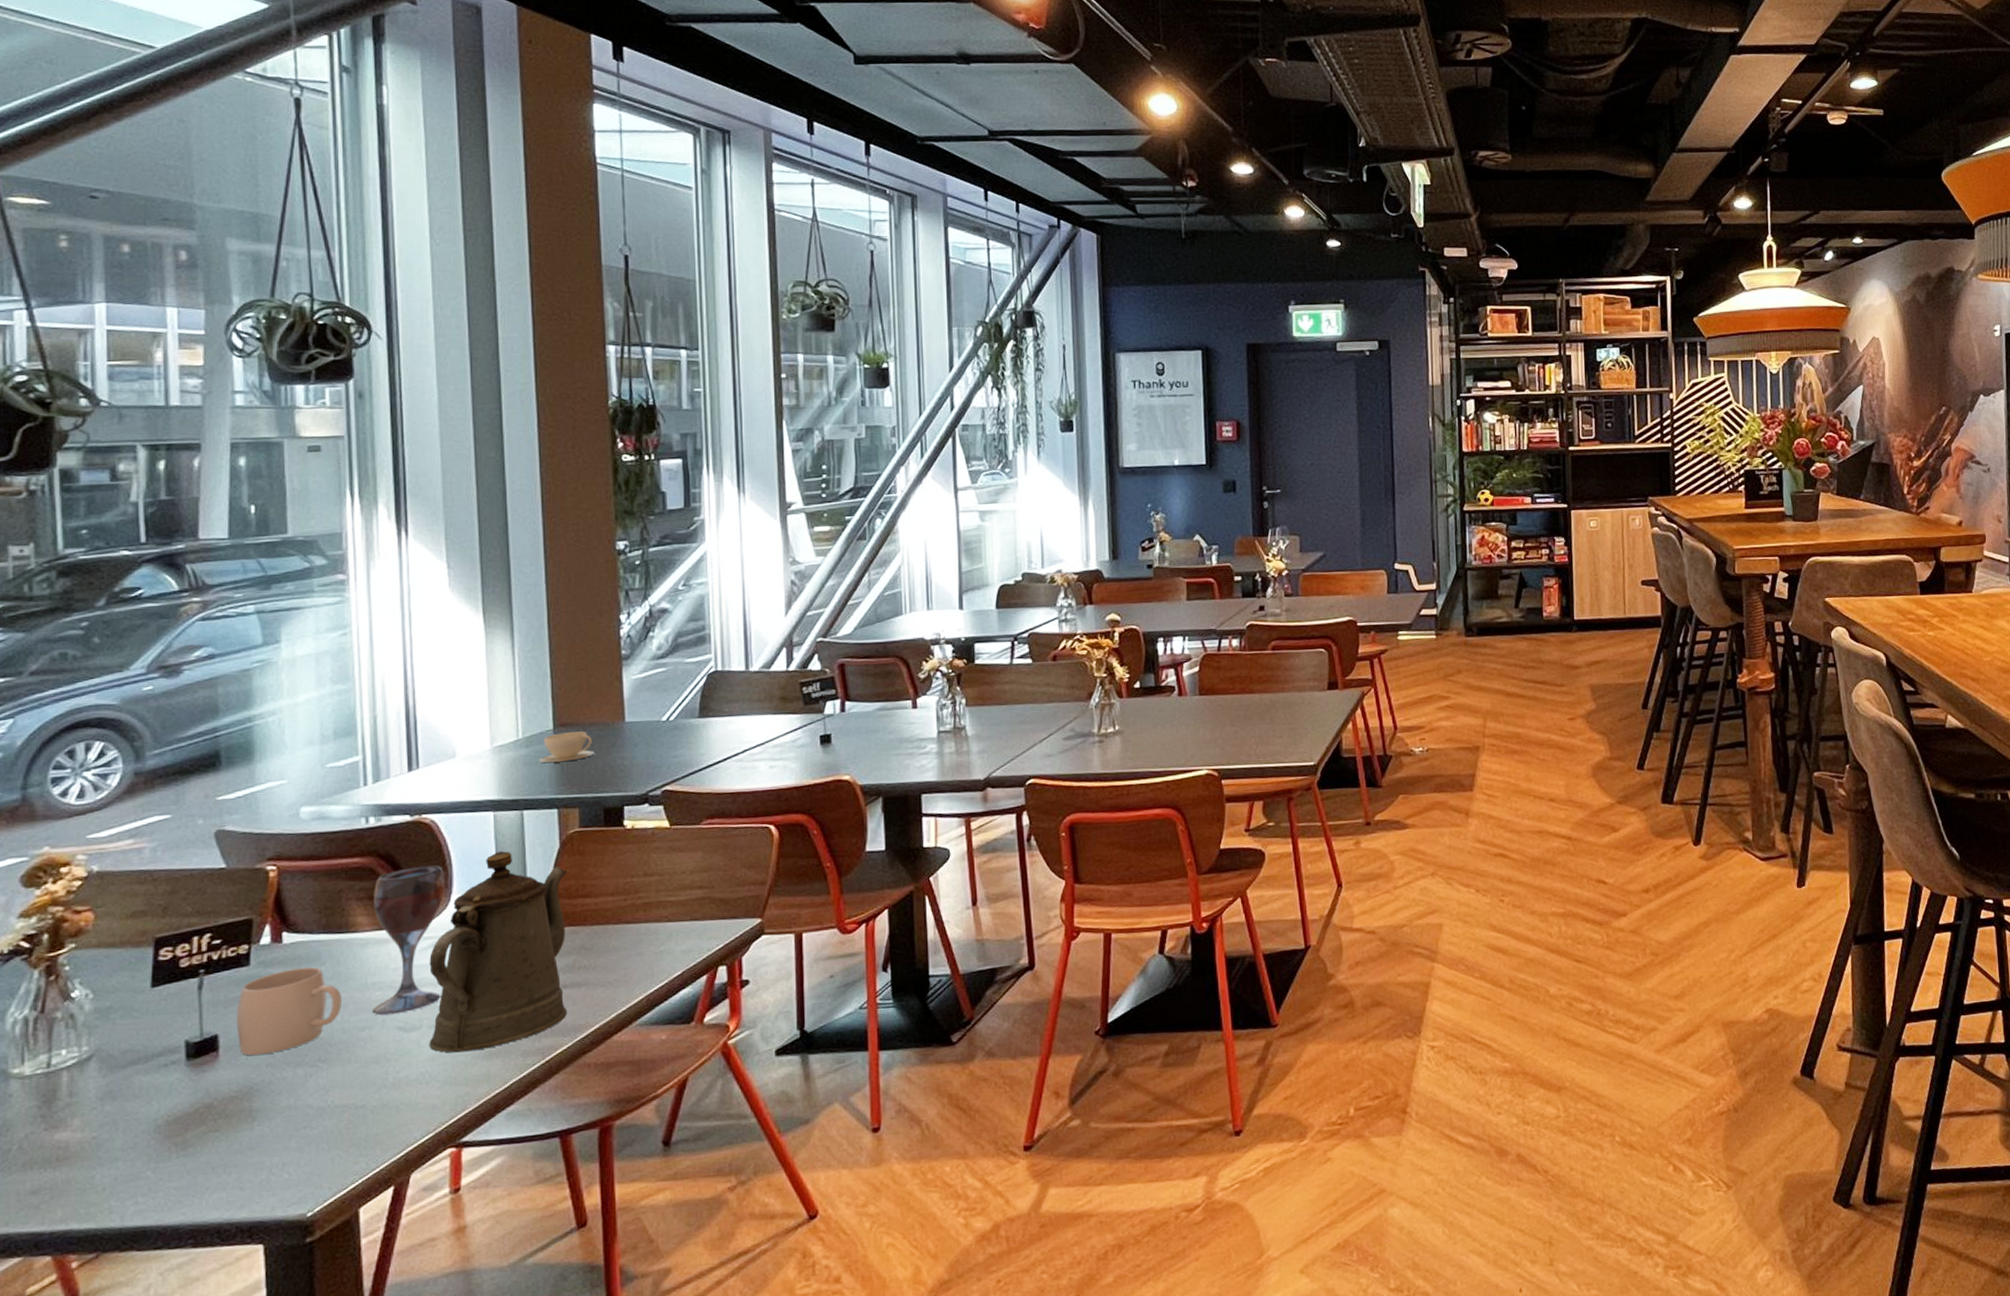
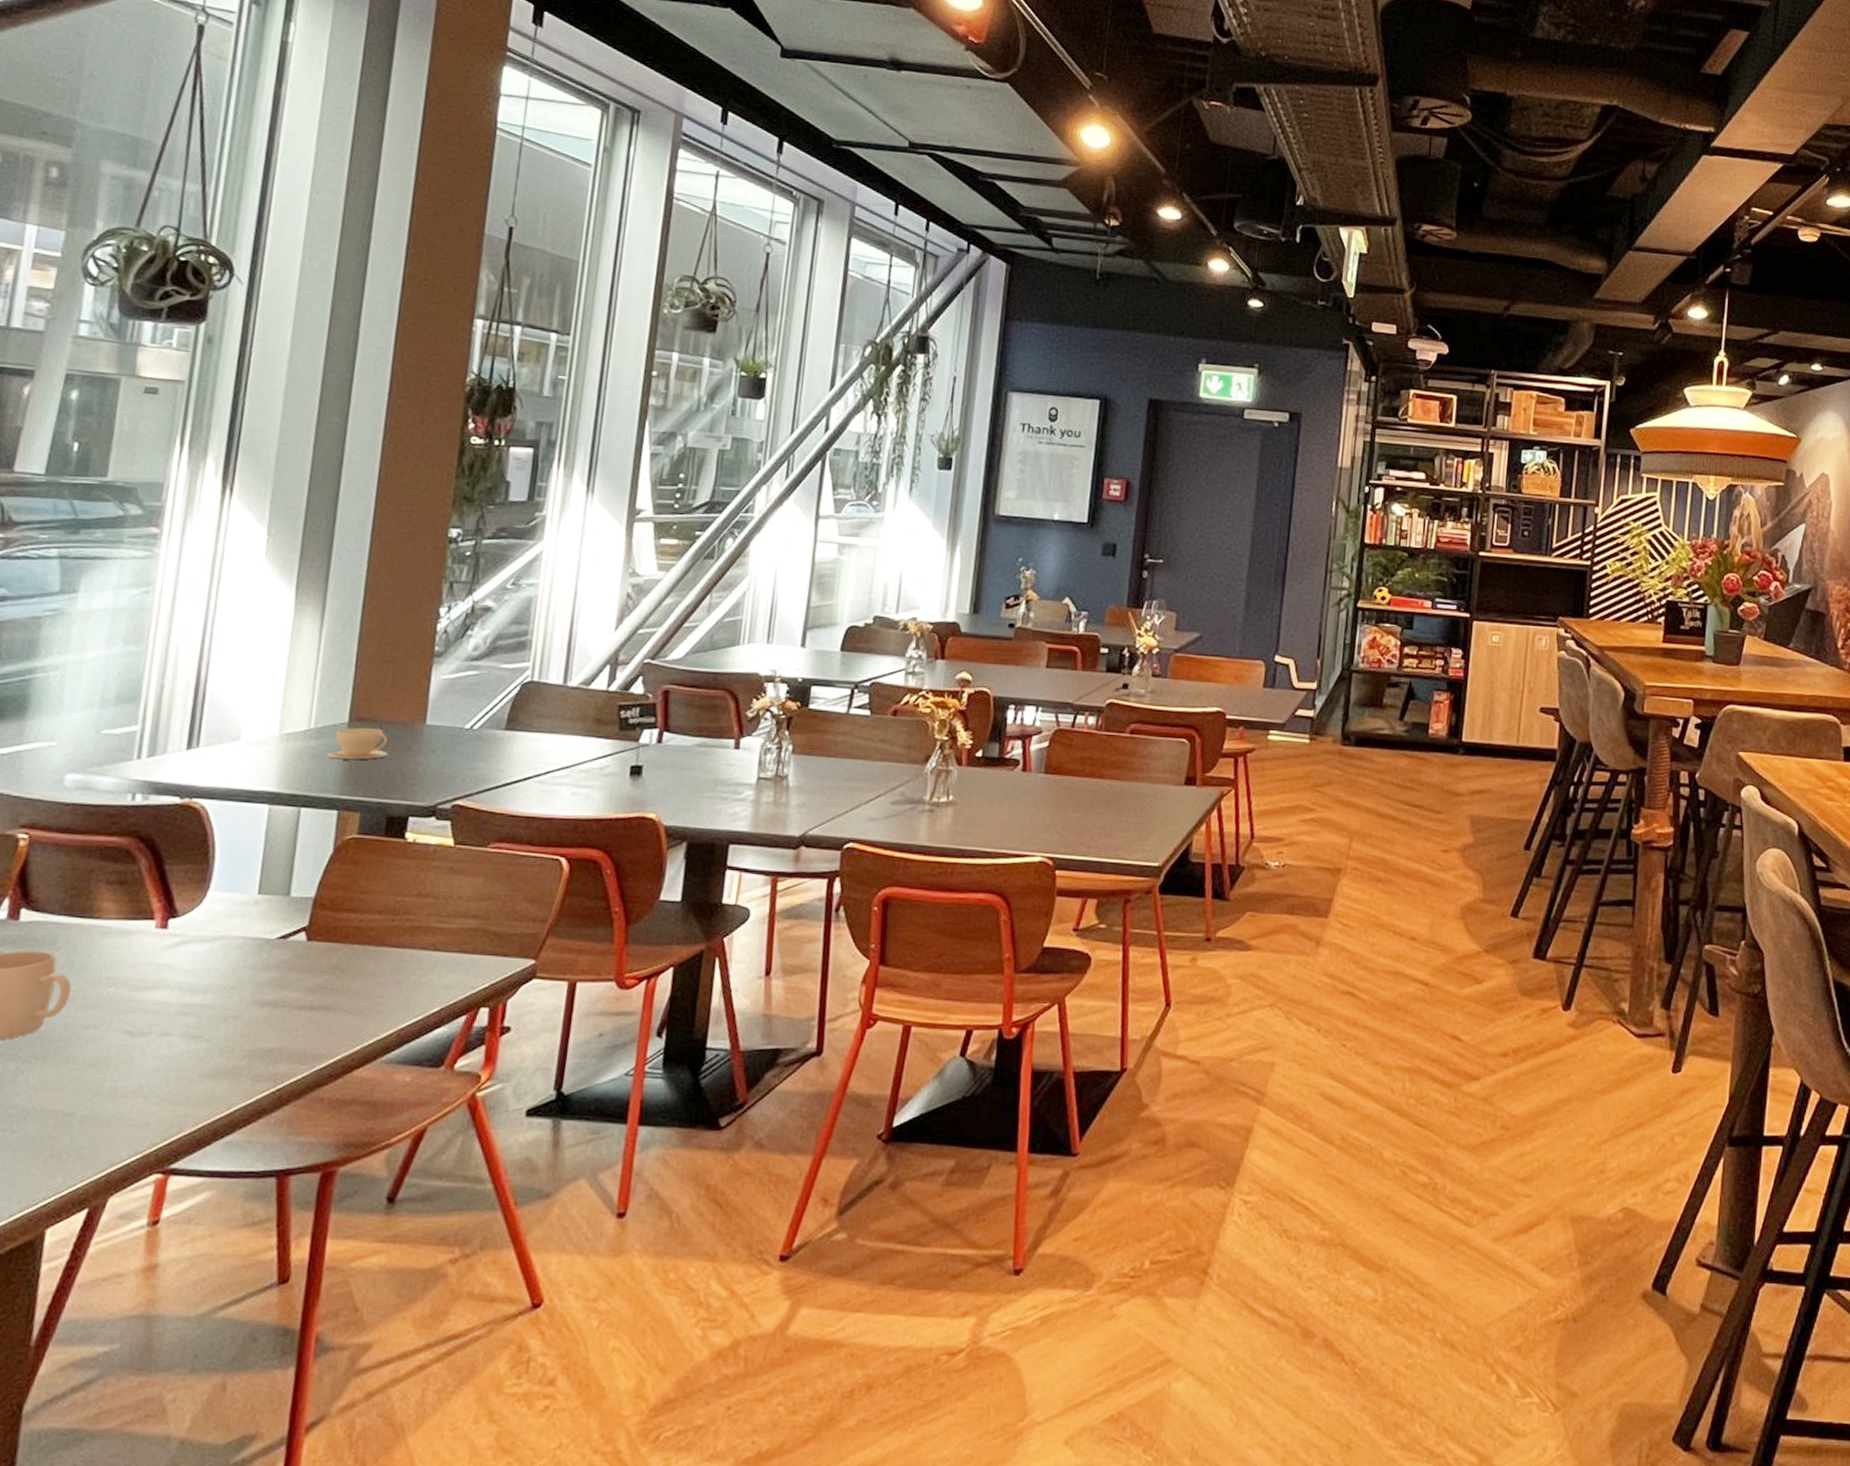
cup: present [372,865,445,1016] -> none [100,854,205,1016]
coffee pot: present [429,850,567,1053] -> none [154,848,336,1068]

